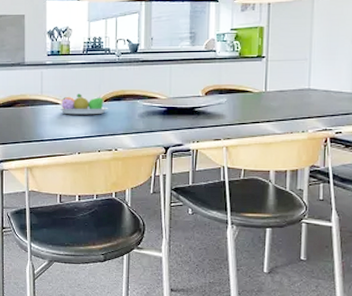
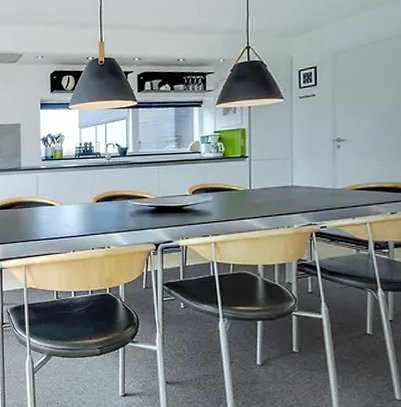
fruit bowl: present [59,94,107,115] -> none [54,195,100,215]

